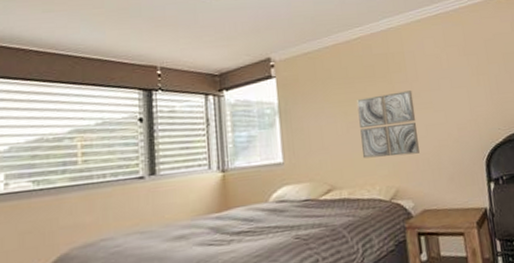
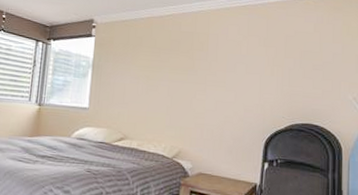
wall art: present [357,90,419,159] -> none [155,67,210,124]

